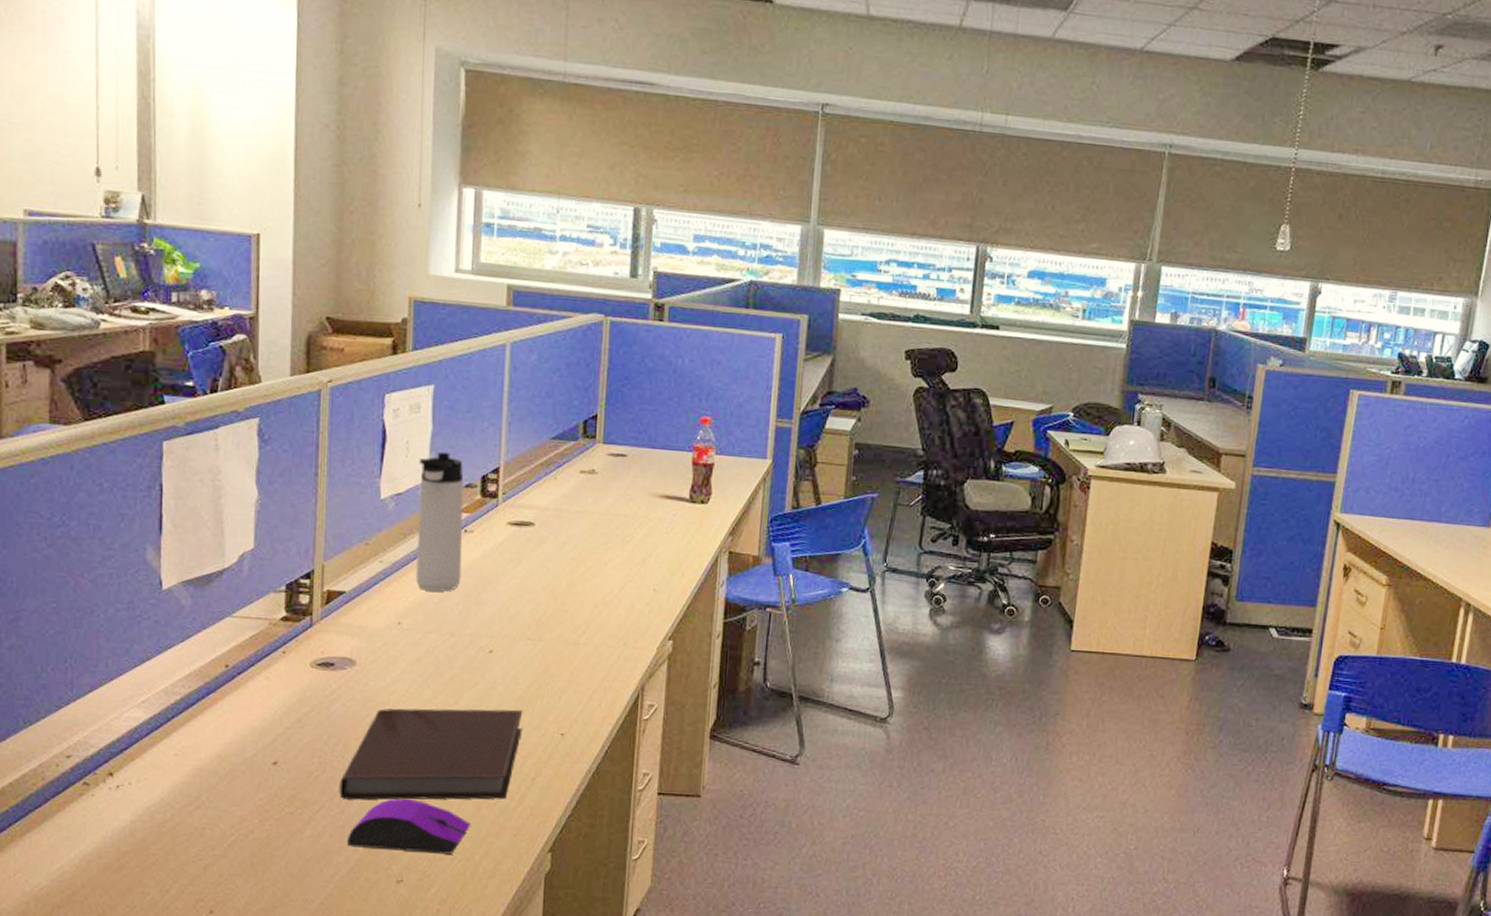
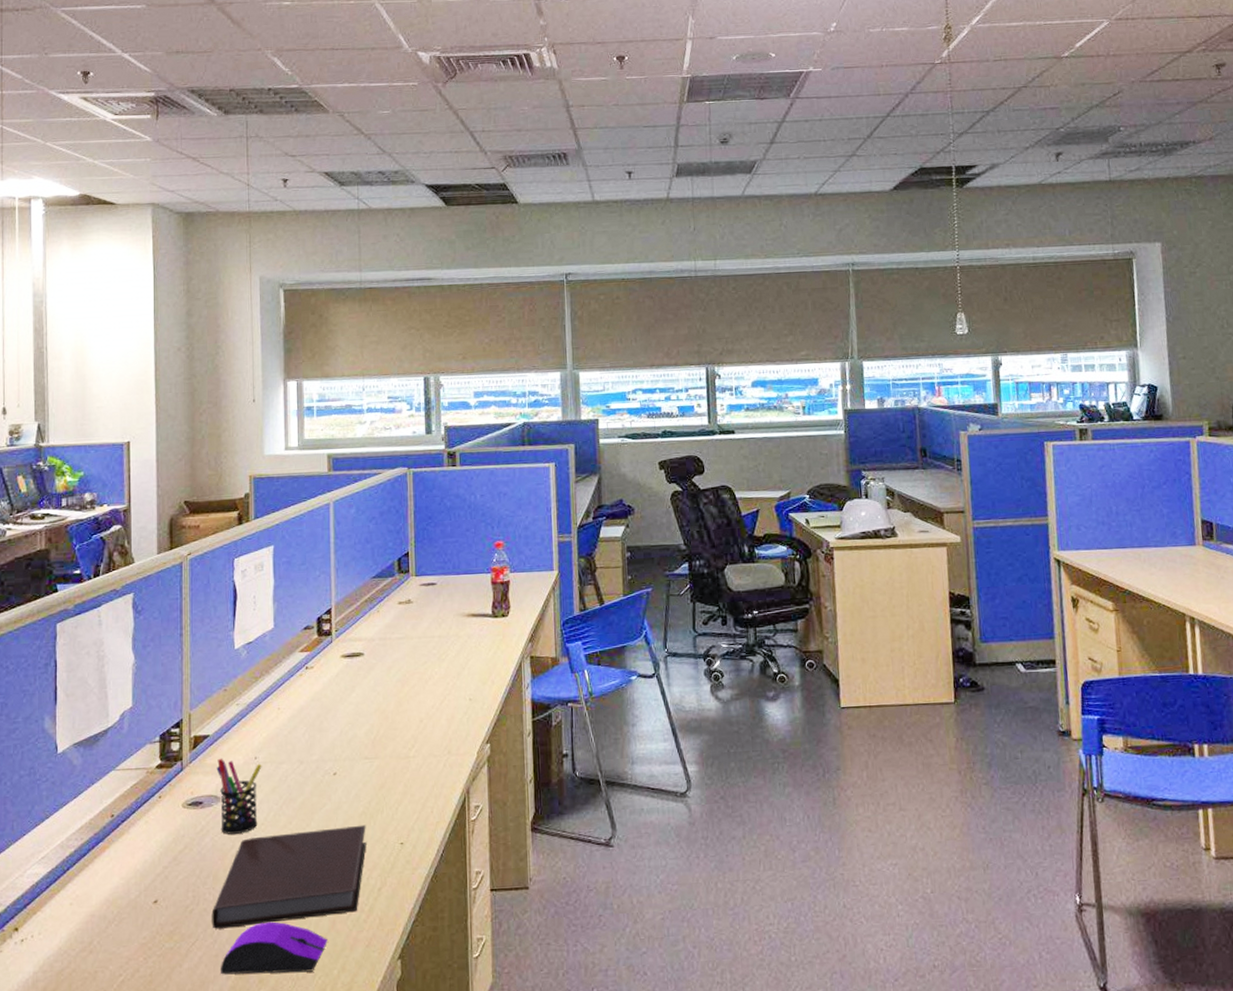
pen holder: none [352,618,406,703] -> present [216,758,262,834]
thermos bottle: present [416,451,464,592] -> none [265,601,306,725]

